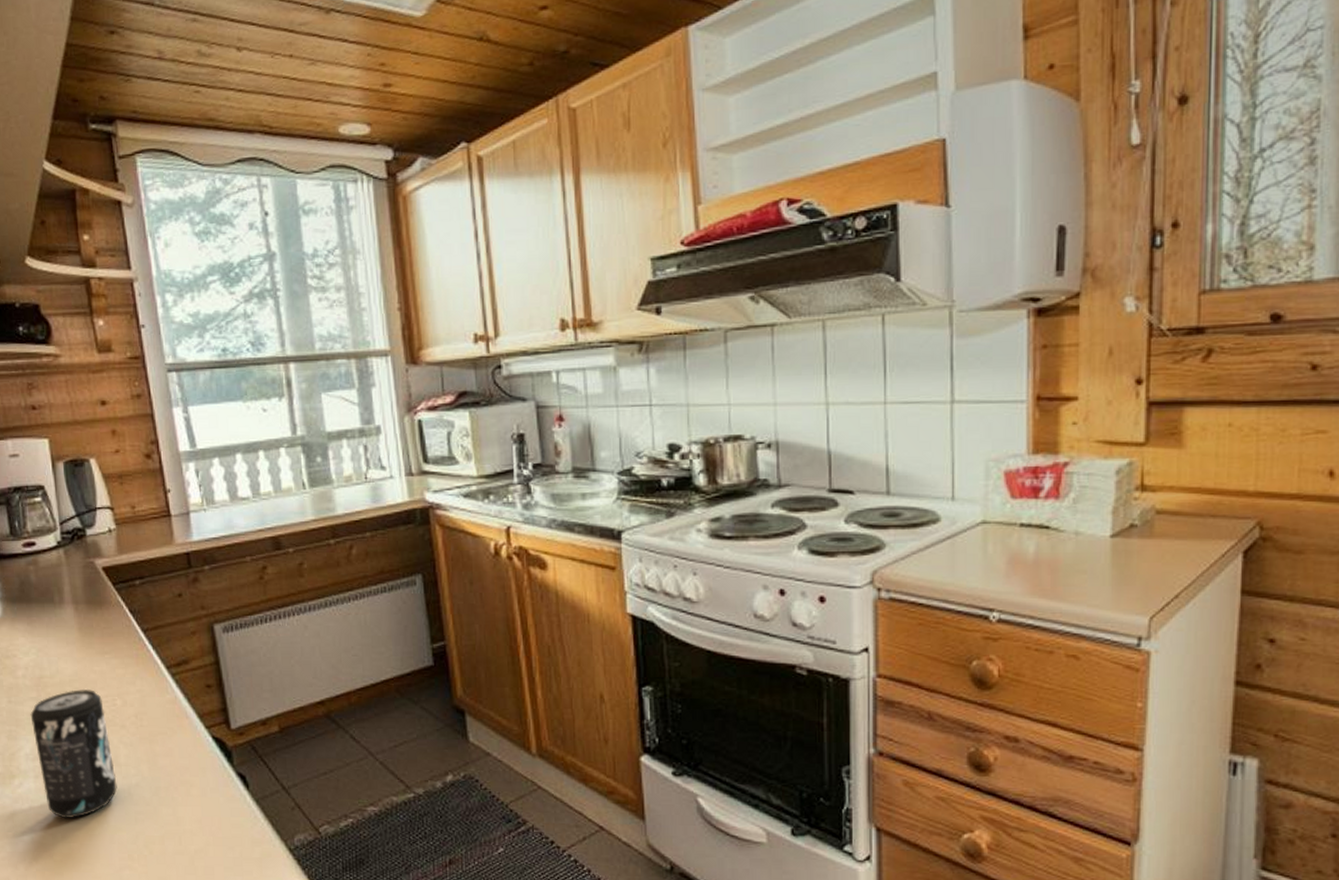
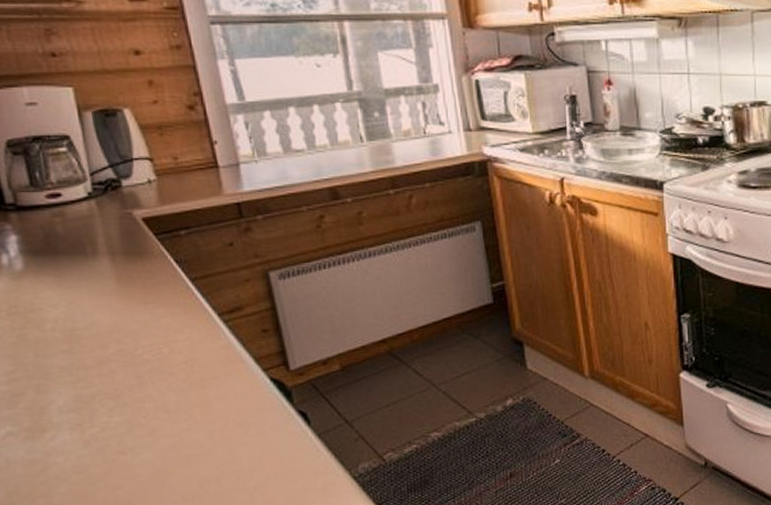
beverage can: present [30,688,117,819] -> none [62,338,167,468]

